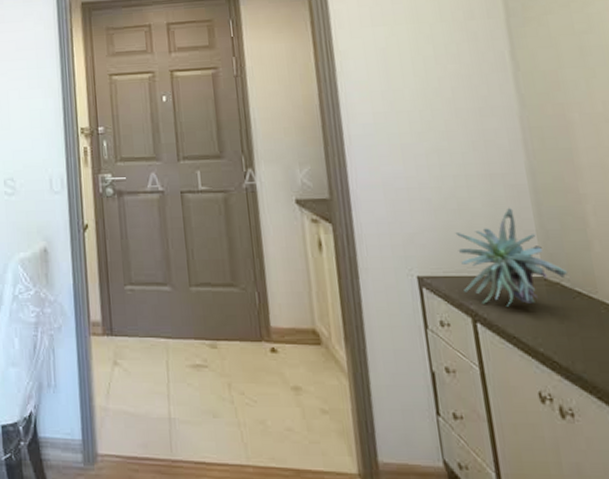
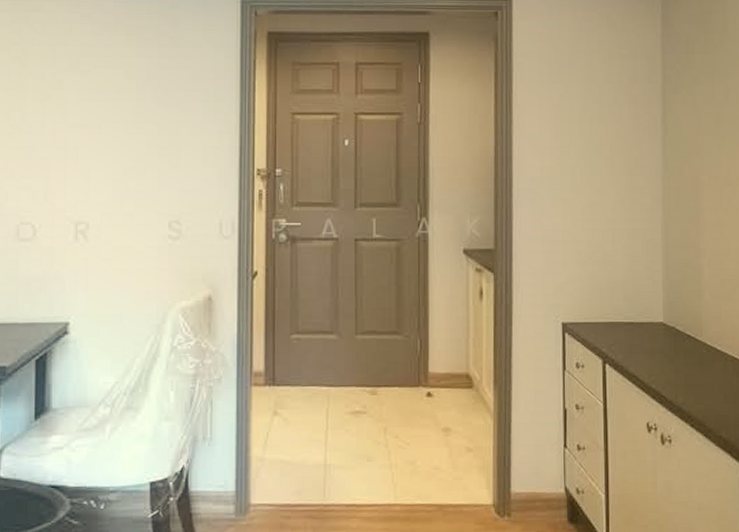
plant: present [455,207,567,307] -> none [598,259,682,349]

